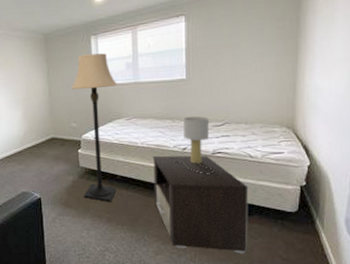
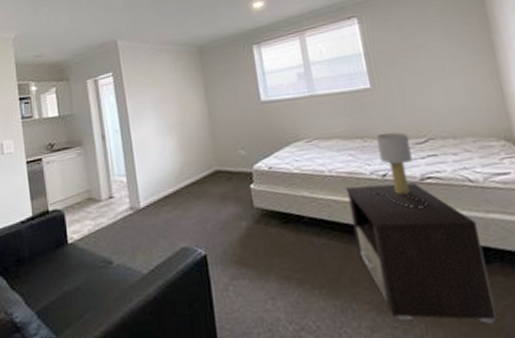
lamp: present [70,53,118,202] -> none [234,63,306,256]

